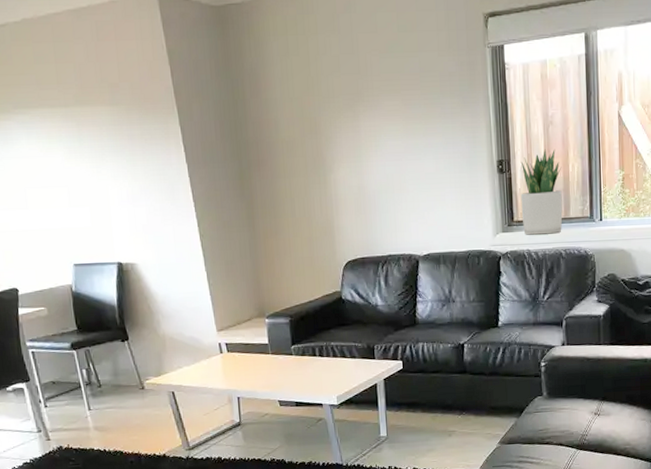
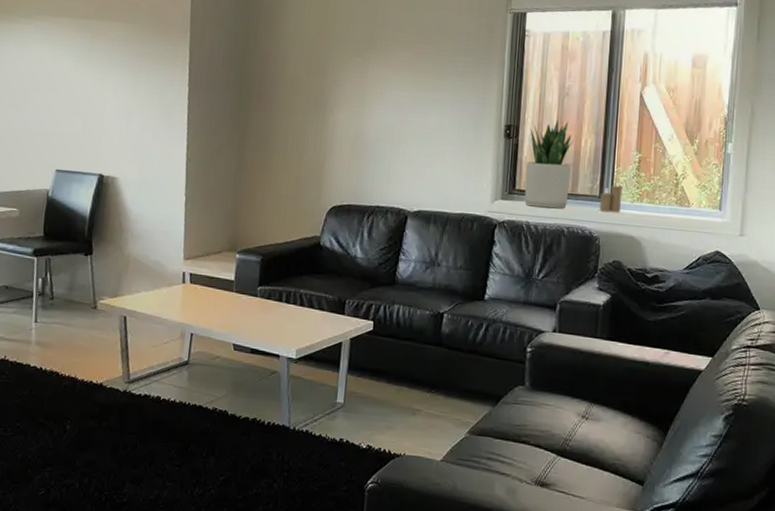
candle: none [591,200,611,231] -> present [599,181,623,213]

